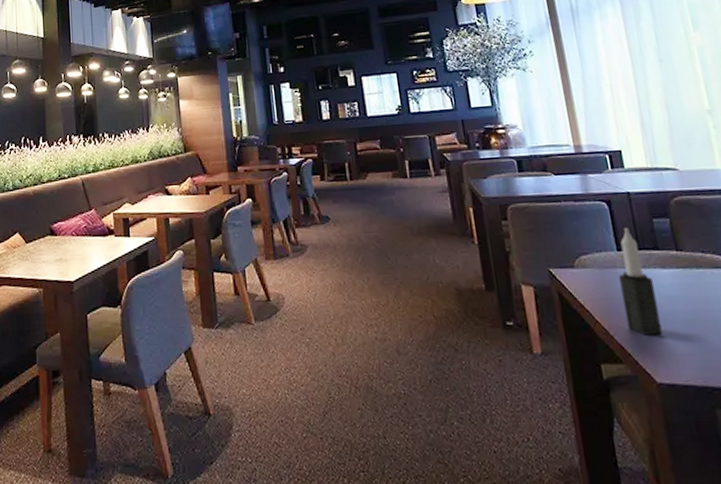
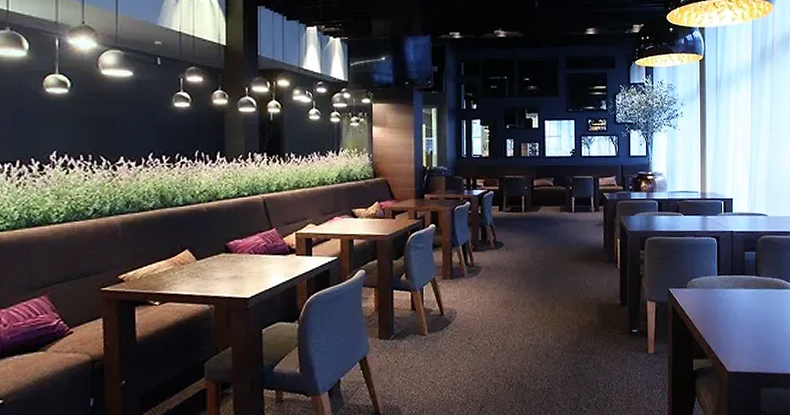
candle: present [619,227,663,335] -> none [715,258,737,338]

